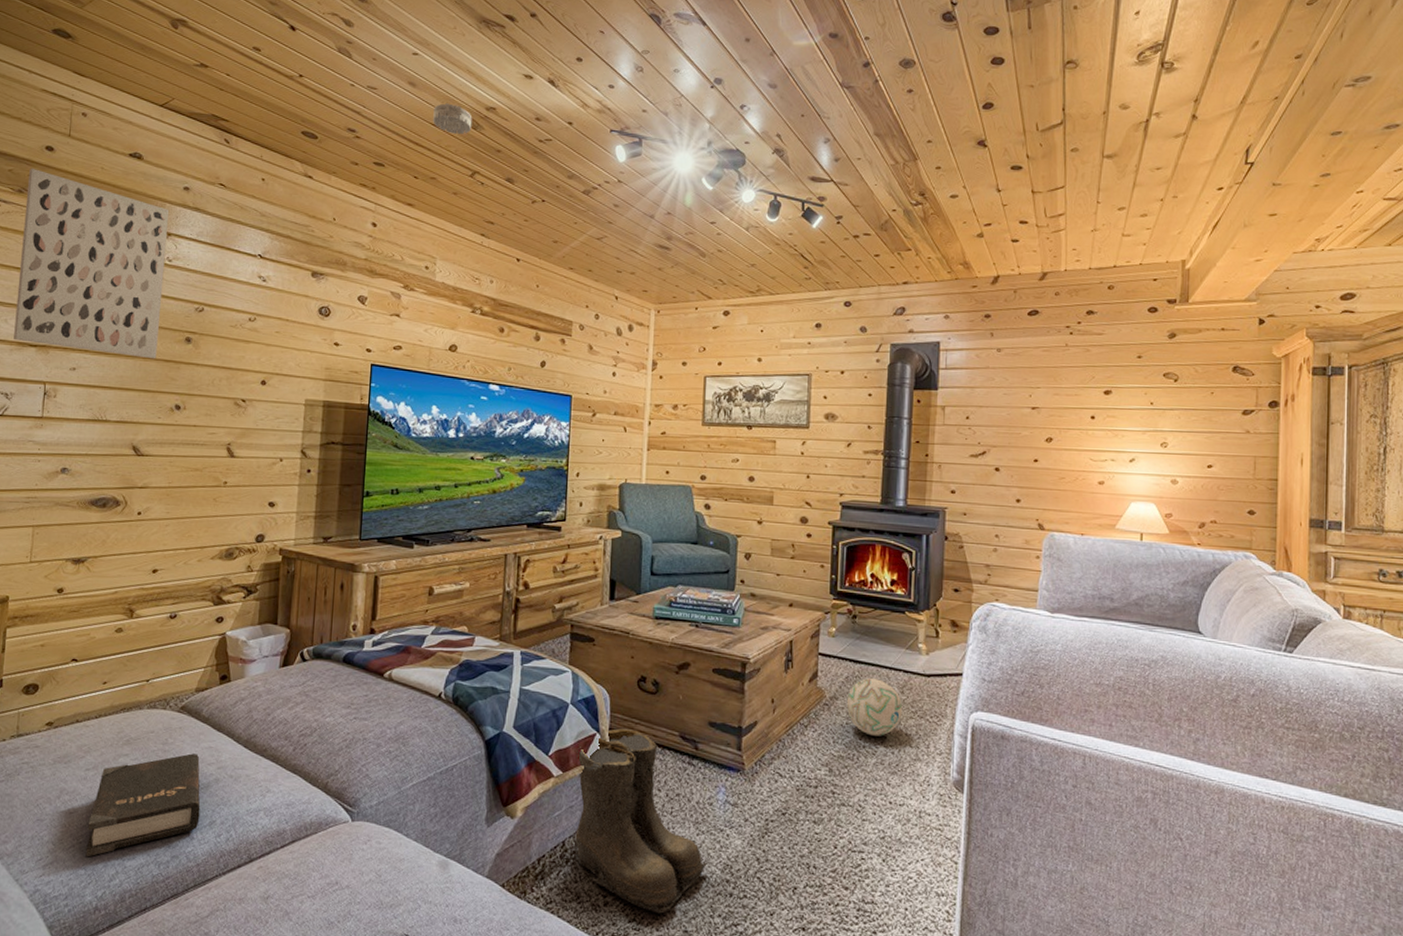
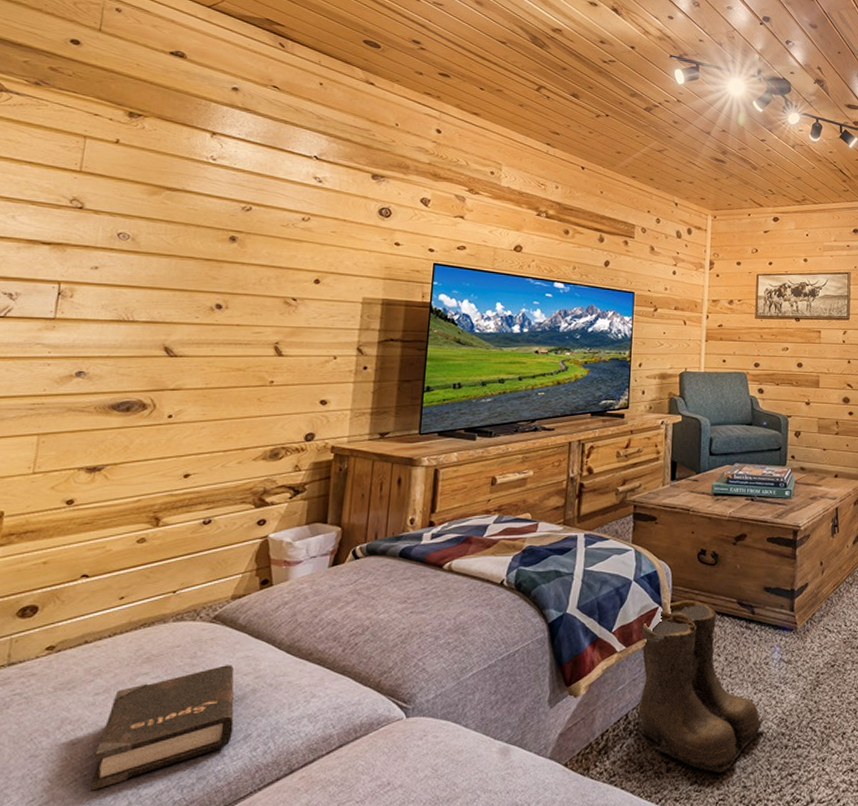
wall art: present [13,168,170,359] -> none [22,60,215,258]
smoke detector: present [433,103,472,134] -> none [499,22,539,52]

